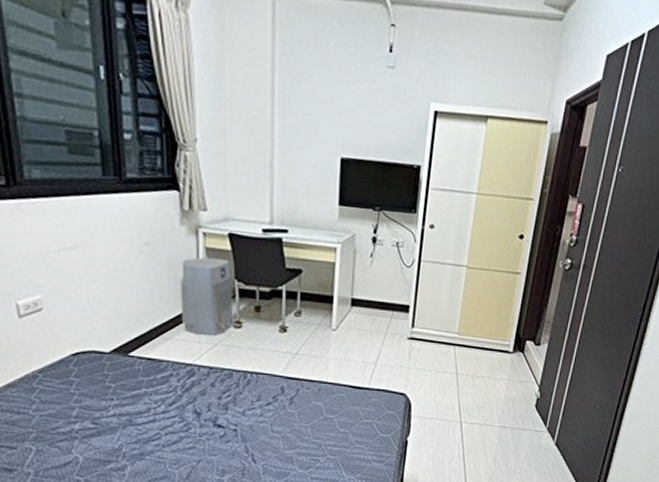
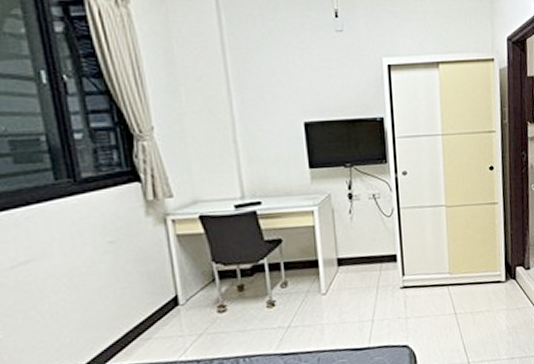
air purifier: present [180,257,235,336] -> none [152,243,218,329]

